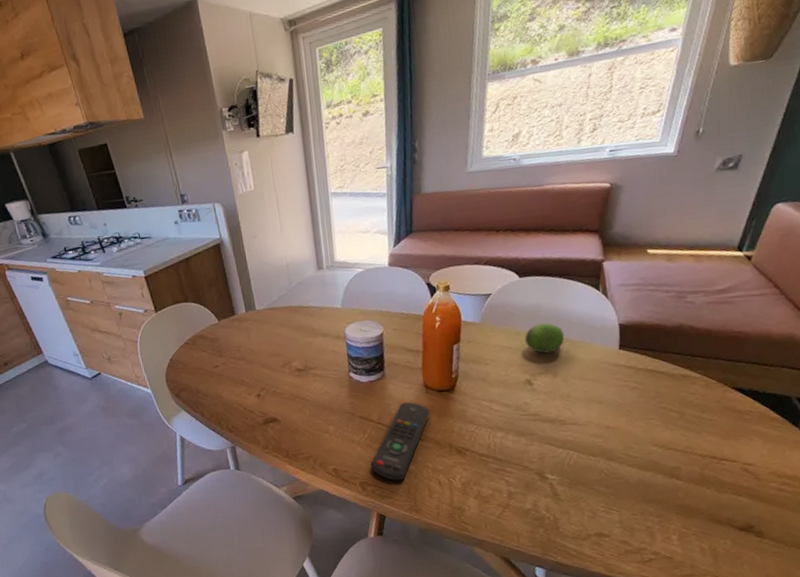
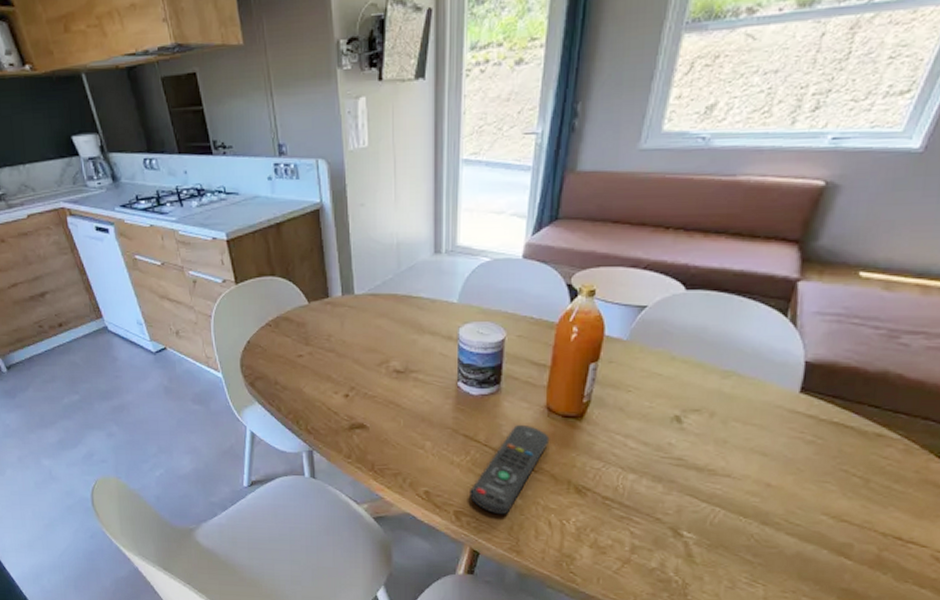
fruit: present [524,323,565,354] -> none [680,350,733,387]

